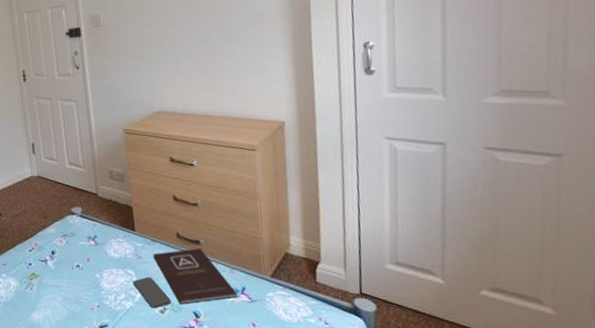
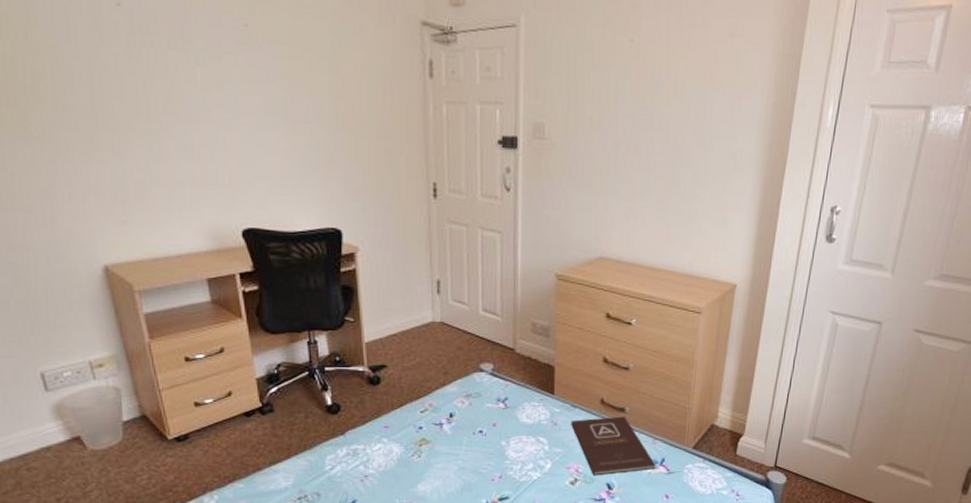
smartphone: present [133,276,171,309] -> none [544,445,584,480]

